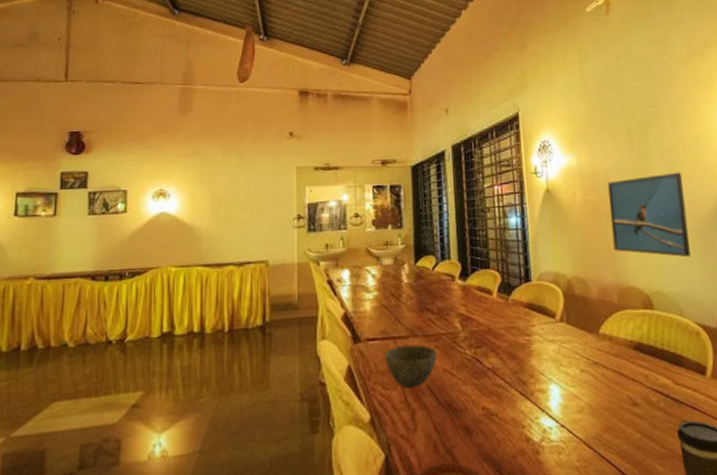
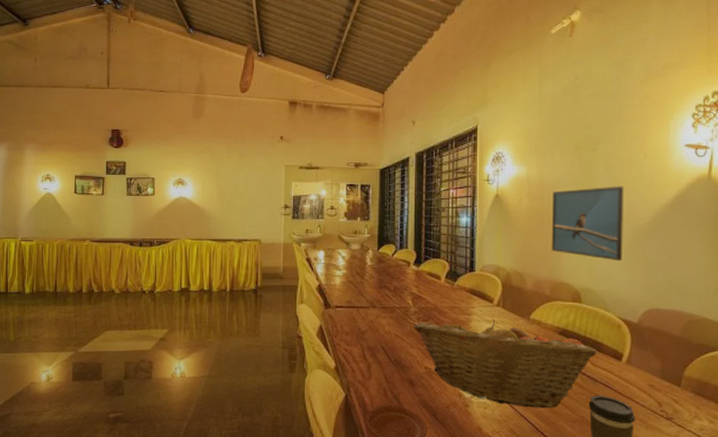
bowl: present [384,345,438,389] -> none [348,314,391,347]
fruit basket: none [465,337,679,446] -> present [414,318,597,409]

